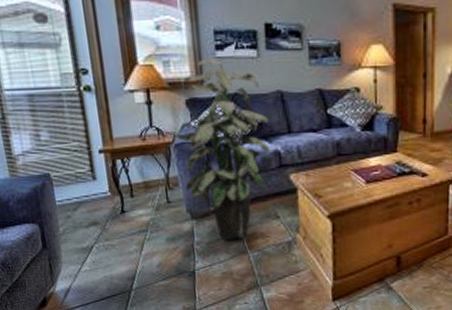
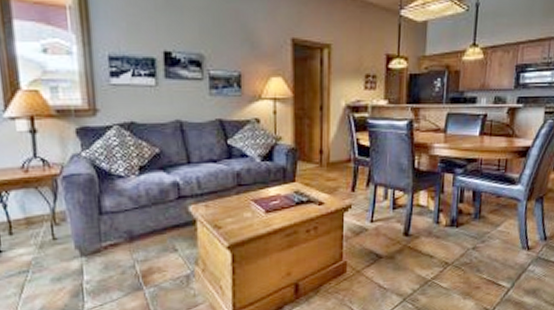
indoor plant: present [173,59,271,240] -> none [61,86,169,277]

